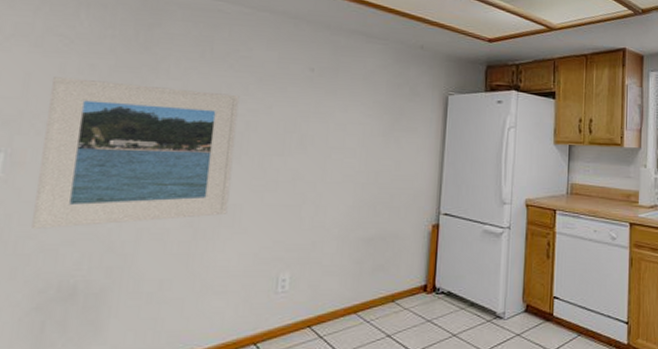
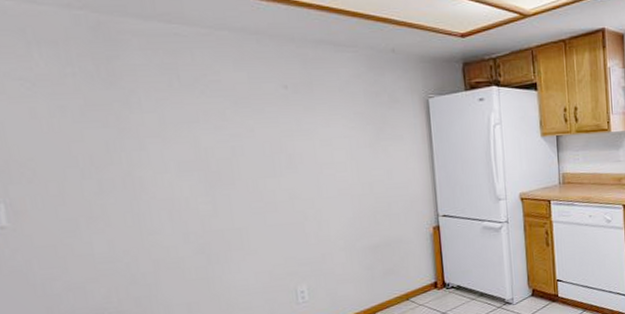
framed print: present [32,77,240,229] -> none [27,121,235,271]

